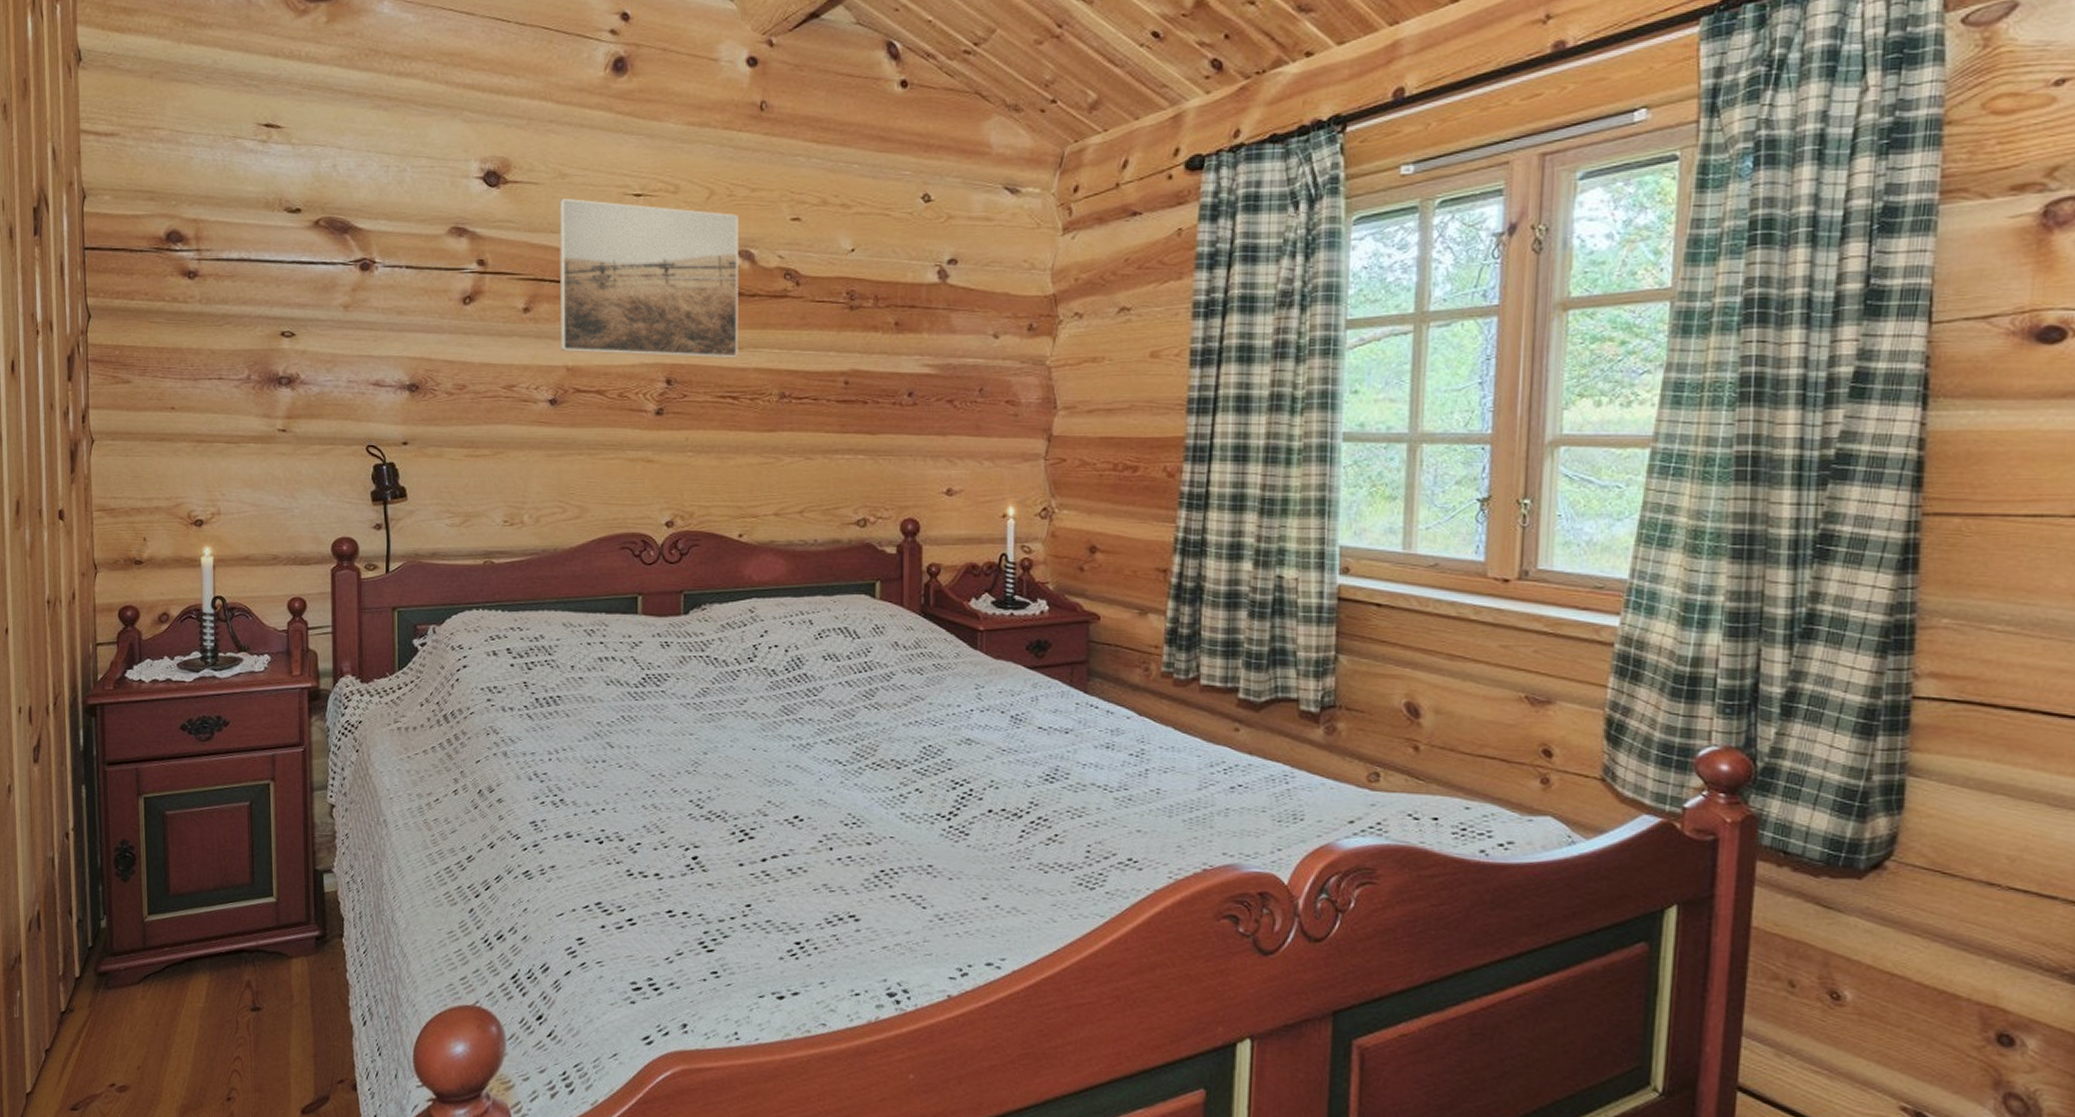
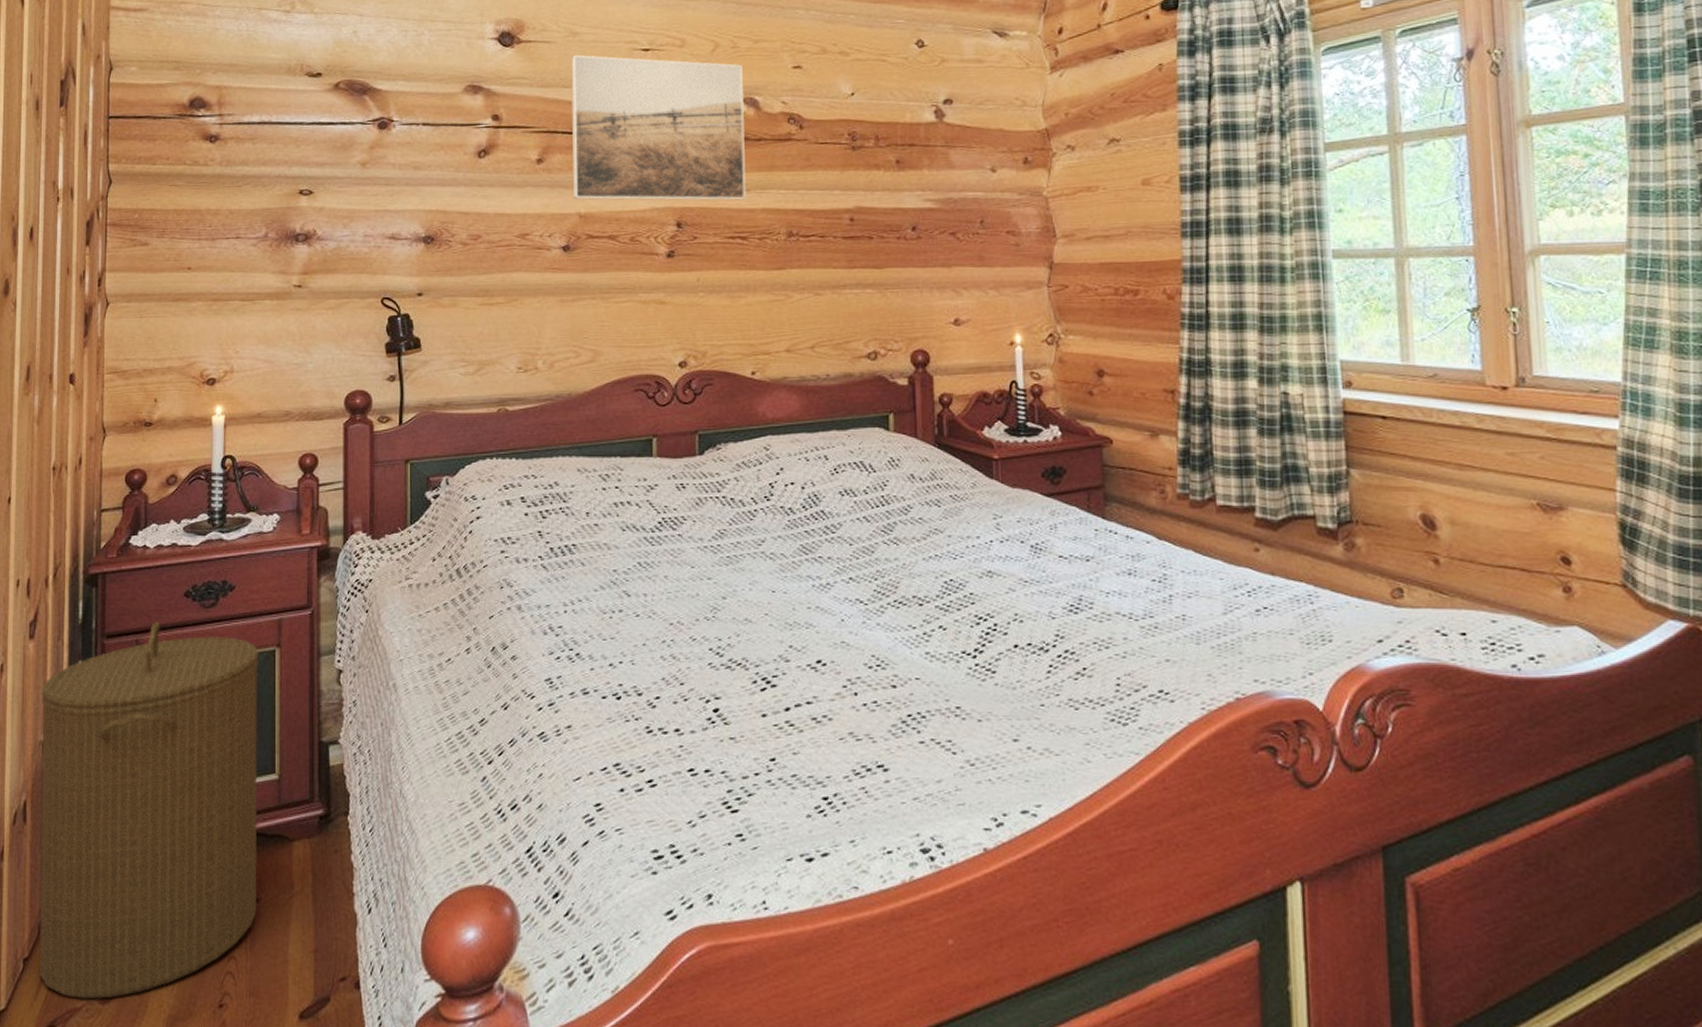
laundry hamper: none [48,751,260,1088] -> present [39,621,259,1000]

